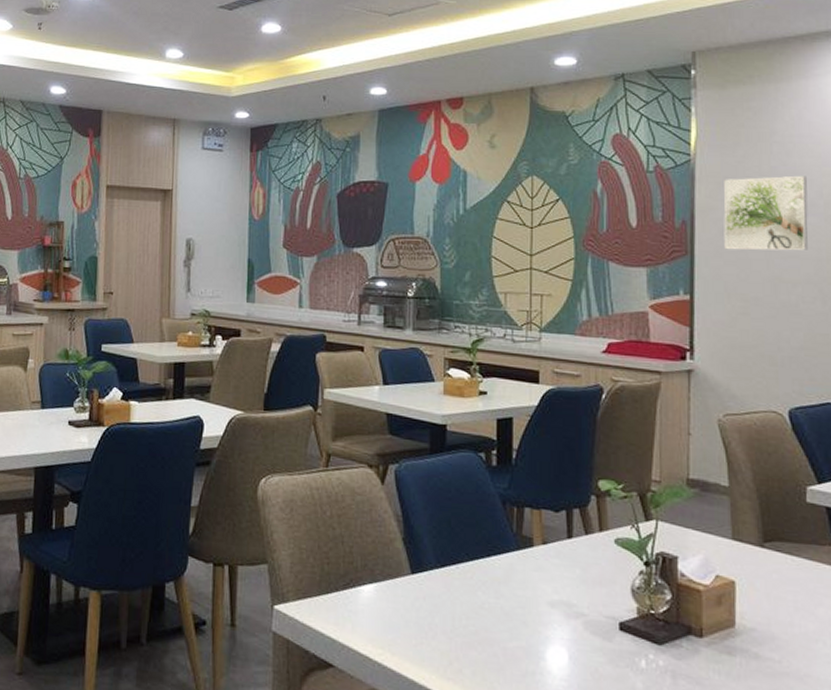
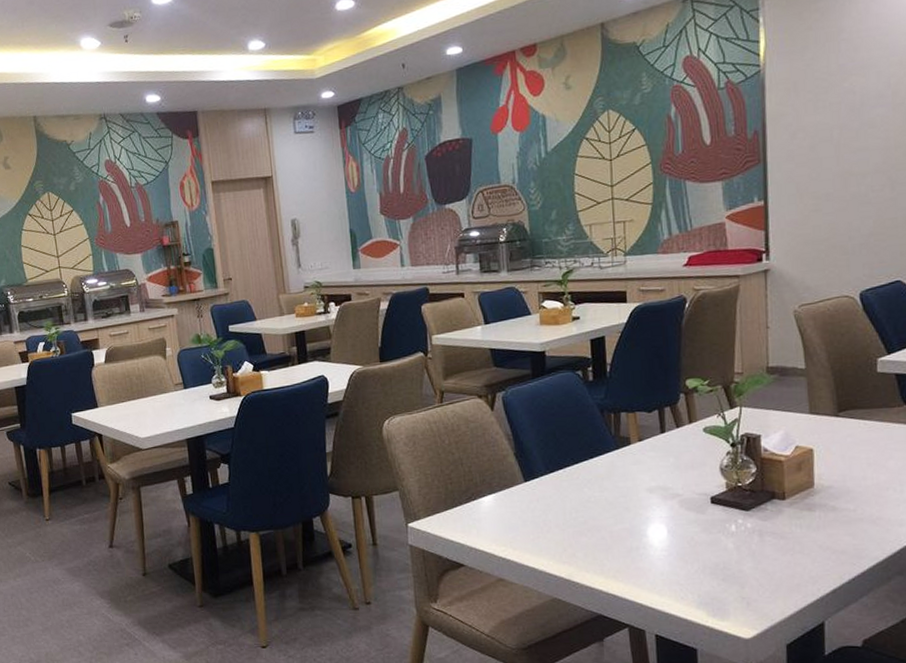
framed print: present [723,175,808,251] -> none [794,68,877,153]

